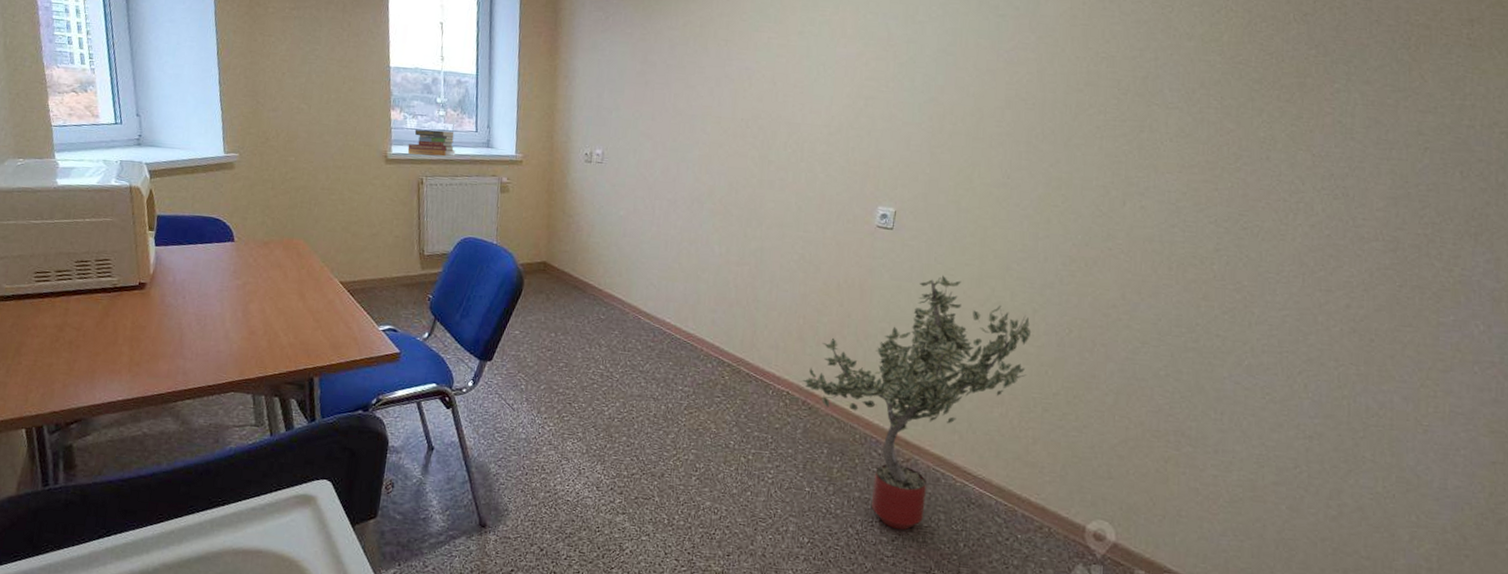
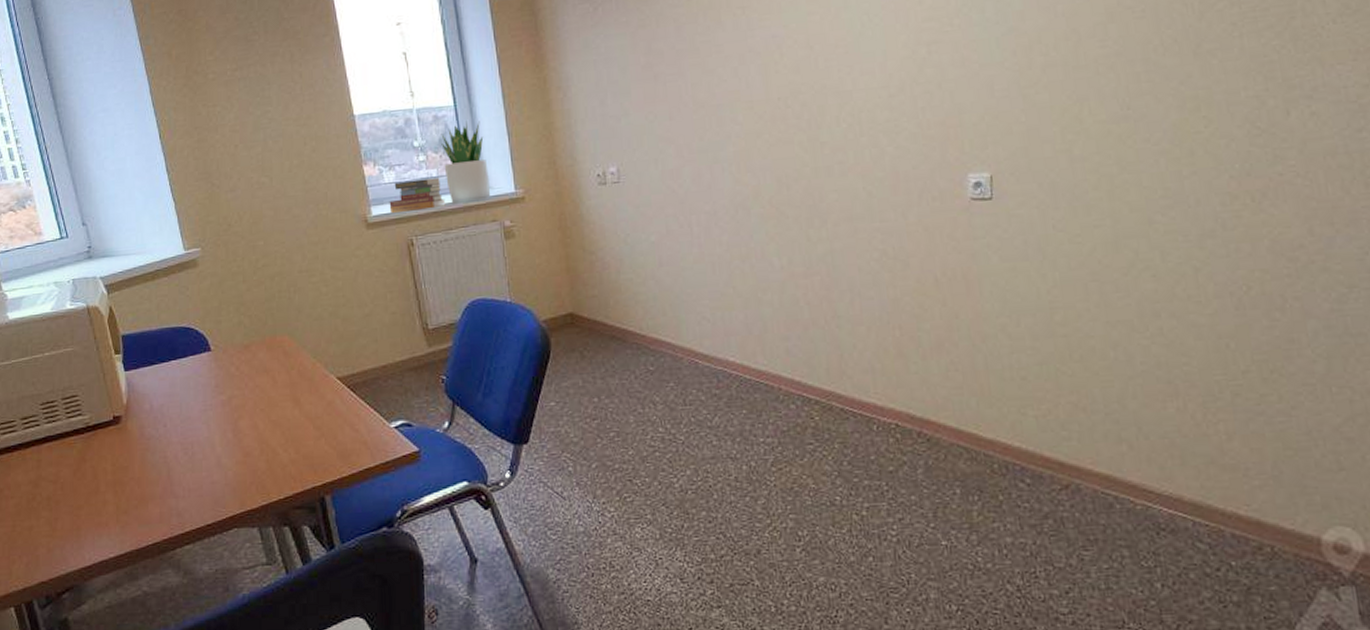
planter: none [459,89,497,158] -> present [441,121,491,205]
potted tree: present [802,275,1032,530] -> none [912,245,1203,578]

